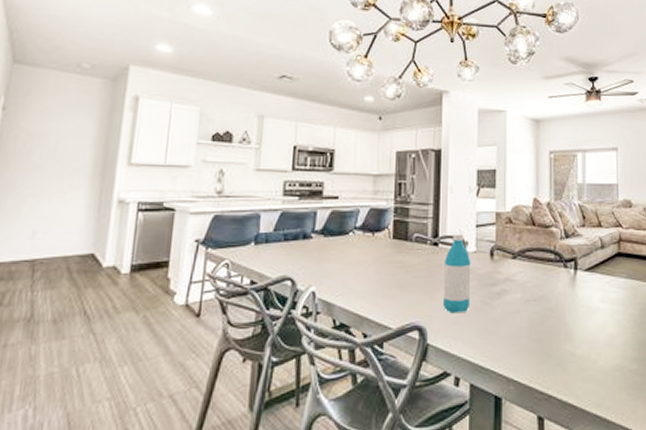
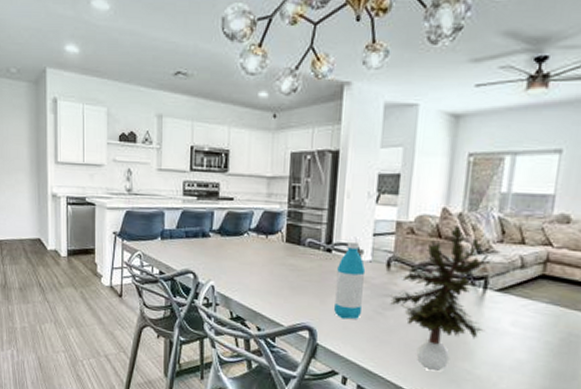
potted plant: none [495,214,581,358] -> present [389,226,493,372]

